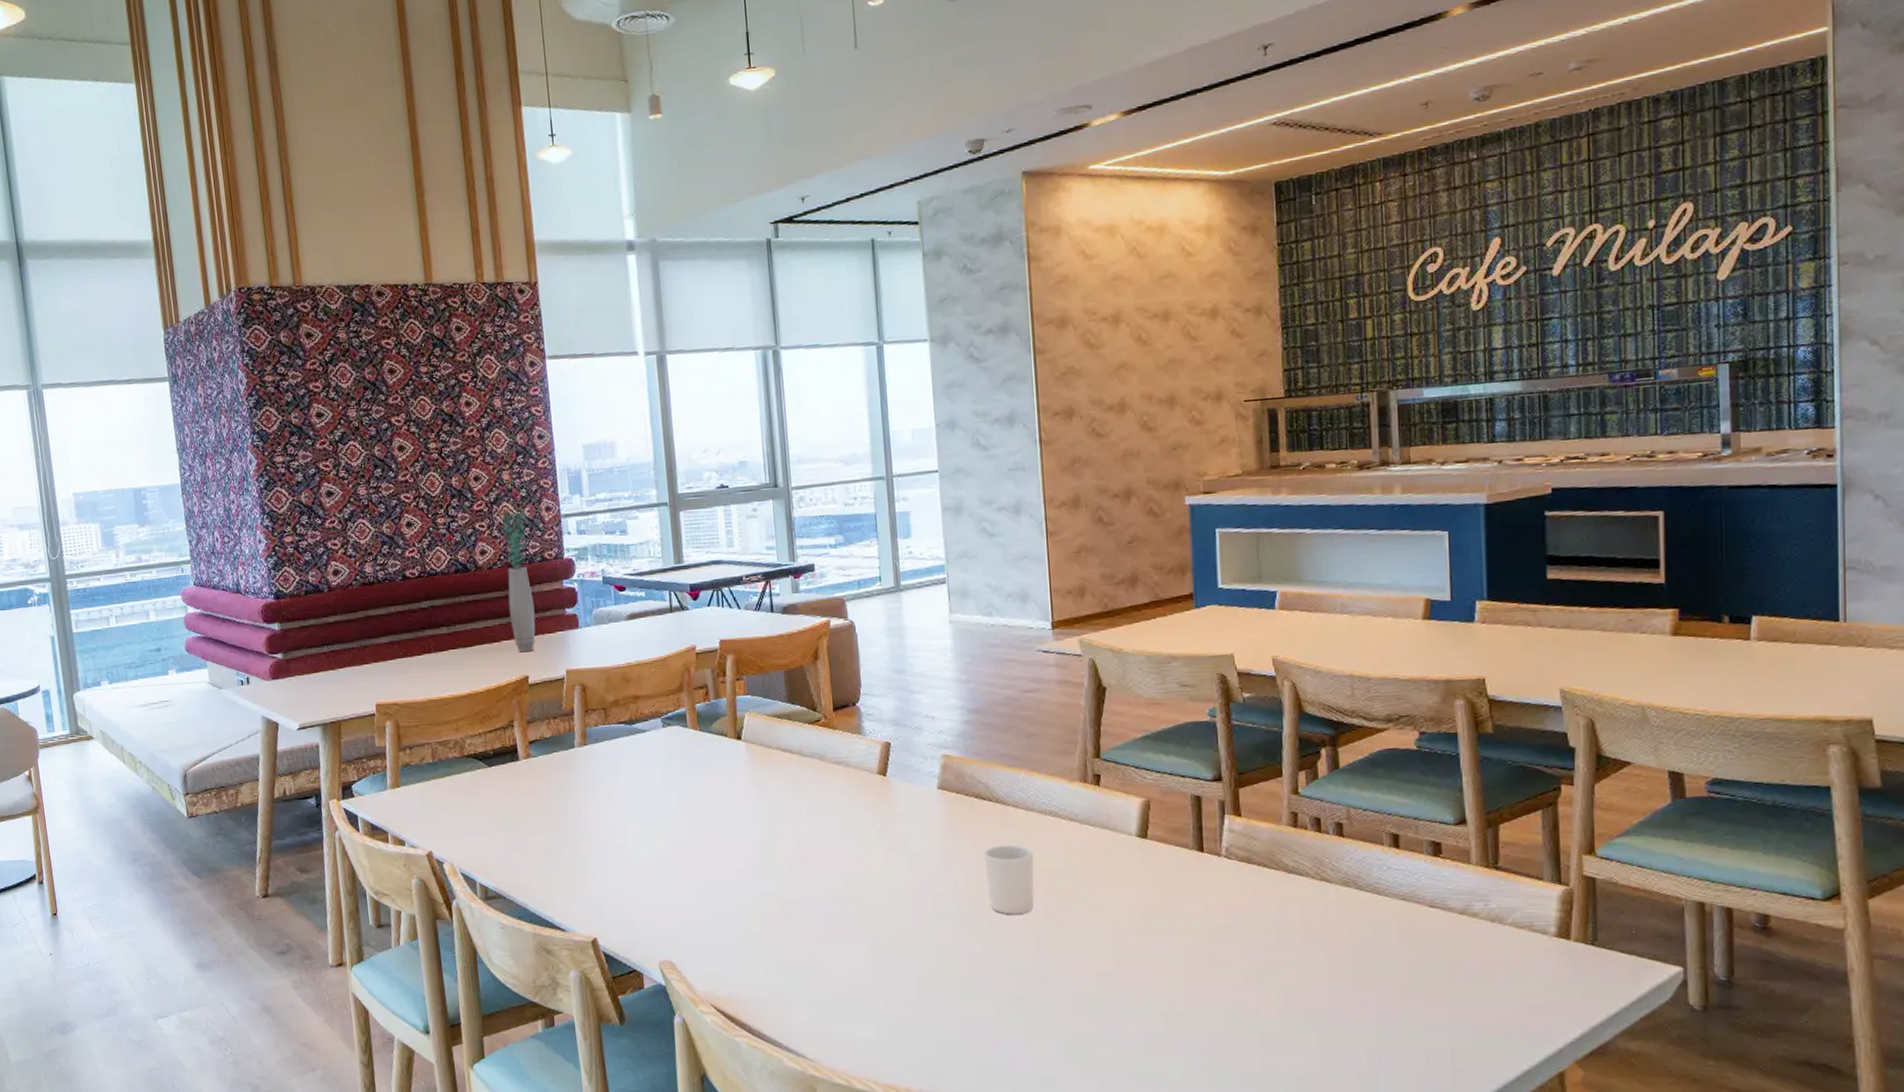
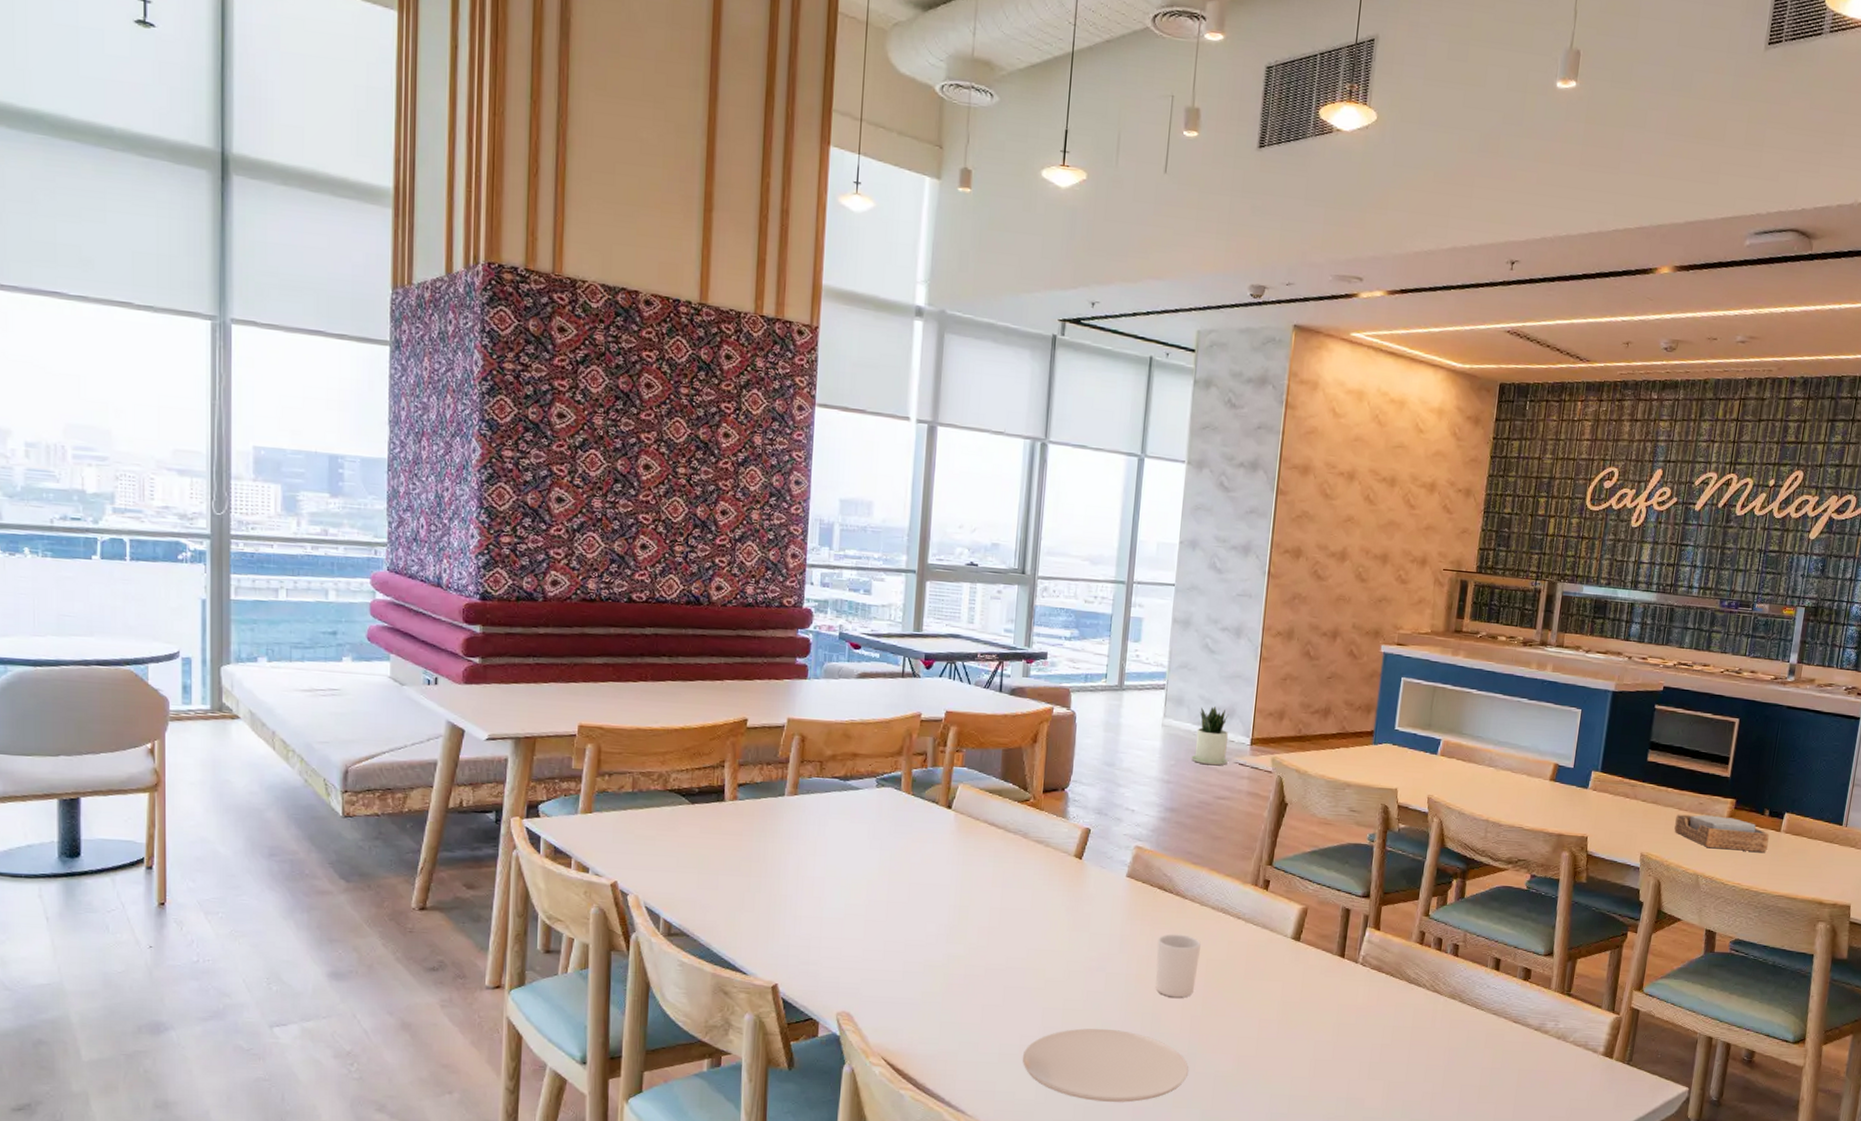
vase: present [500,507,536,653] -> none [737,546,770,695]
plate: none [857,955,1043,1035] -> present [1022,1028,1188,1103]
planter: none [986,593,1031,658] -> present [1190,706,1229,766]
napkin holder: none [1600,631,1735,672] -> present [1674,814,1770,852]

